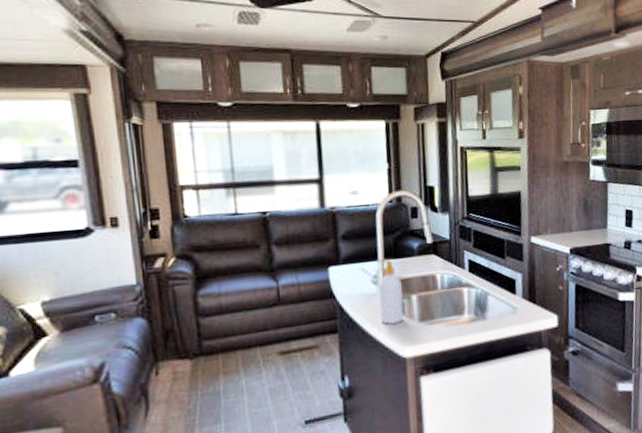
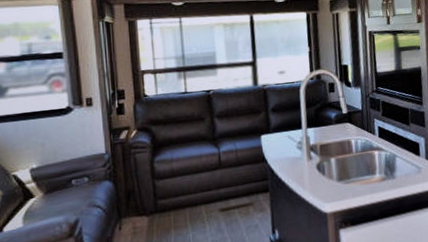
soap bottle: present [376,259,405,325] -> none [301,127,325,184]

